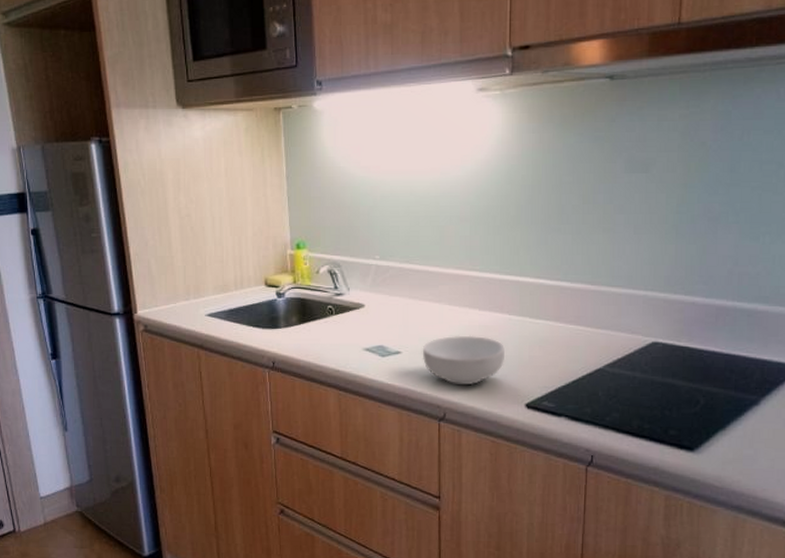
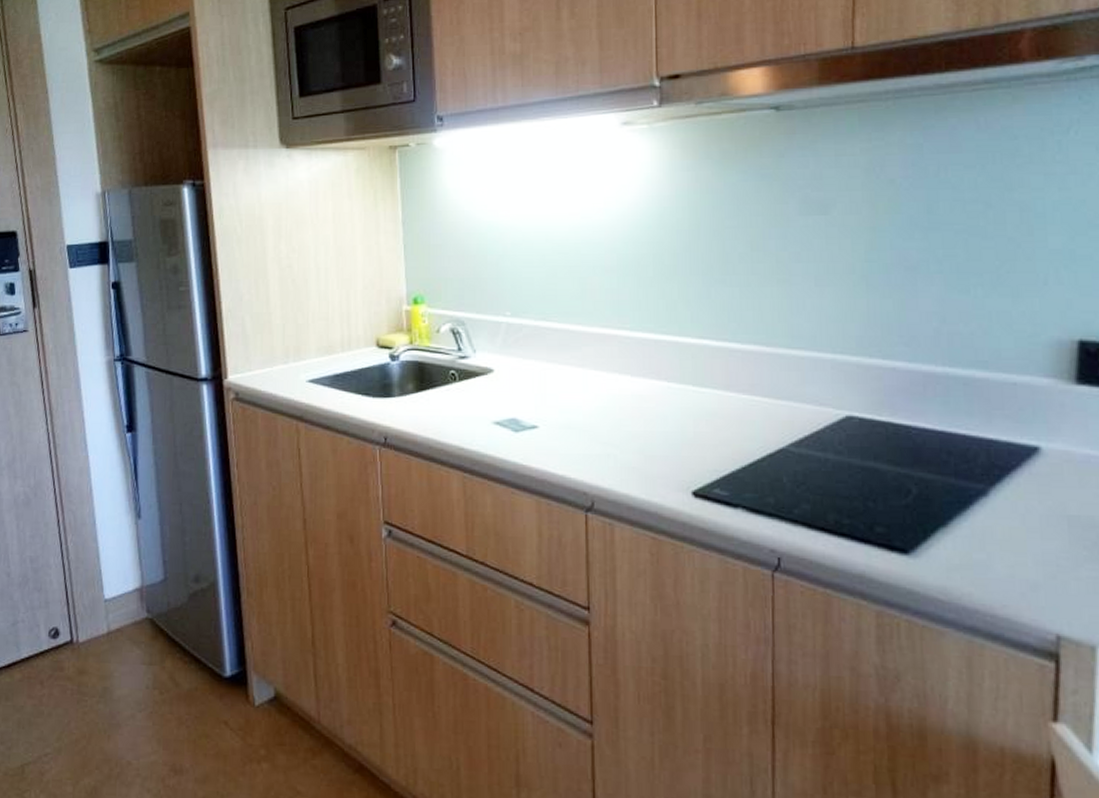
cereal bowl: present [422,335,505,386] -> none [563,406,664,468]

